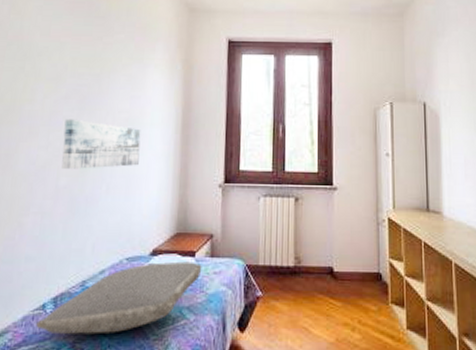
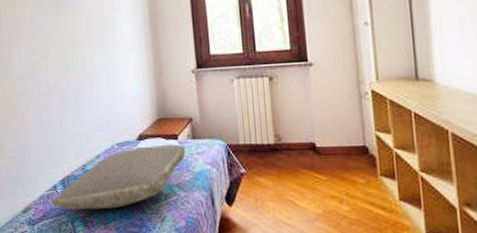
wall art: present [61,118,141,169] -> none [45,21,115,68]

